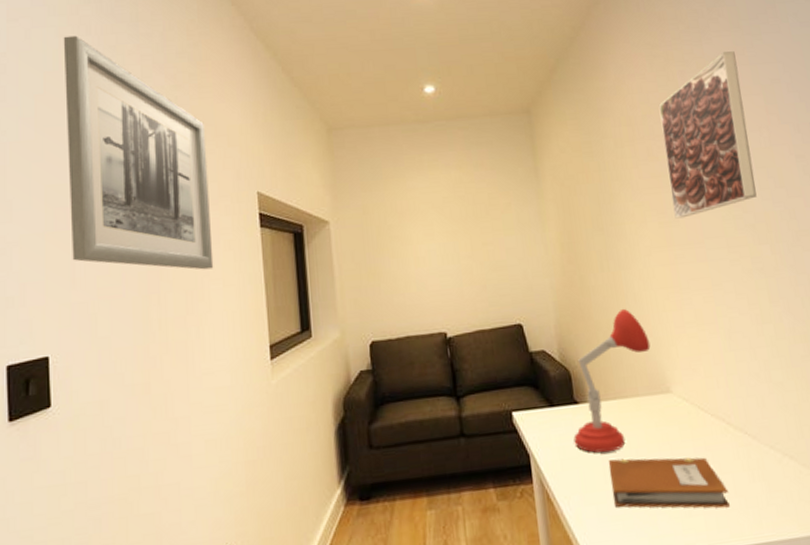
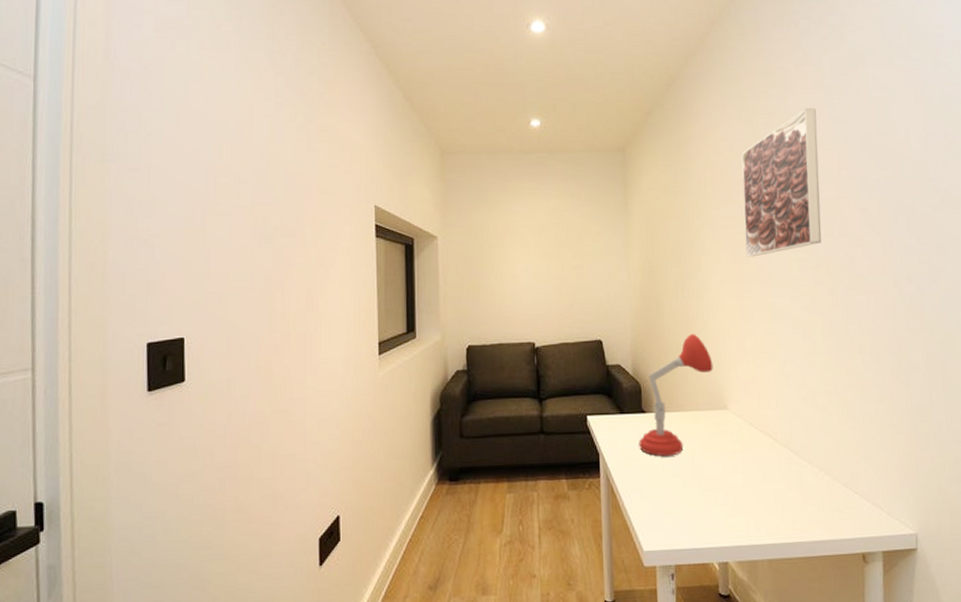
wall art: present [63,35,214,270] -> none [205,49,333,272]
notebook: present [608,457,730,508] -> none [667,462,769,511]

